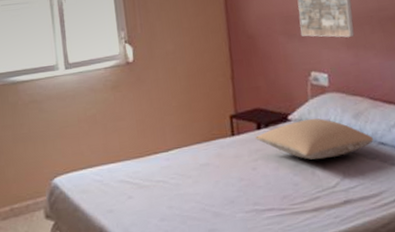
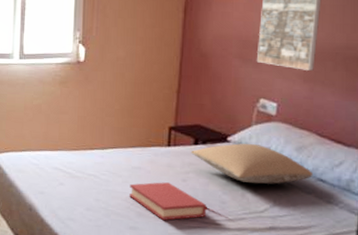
hardback book: none [201,174,282,215] -> present [129,182,207,221]

